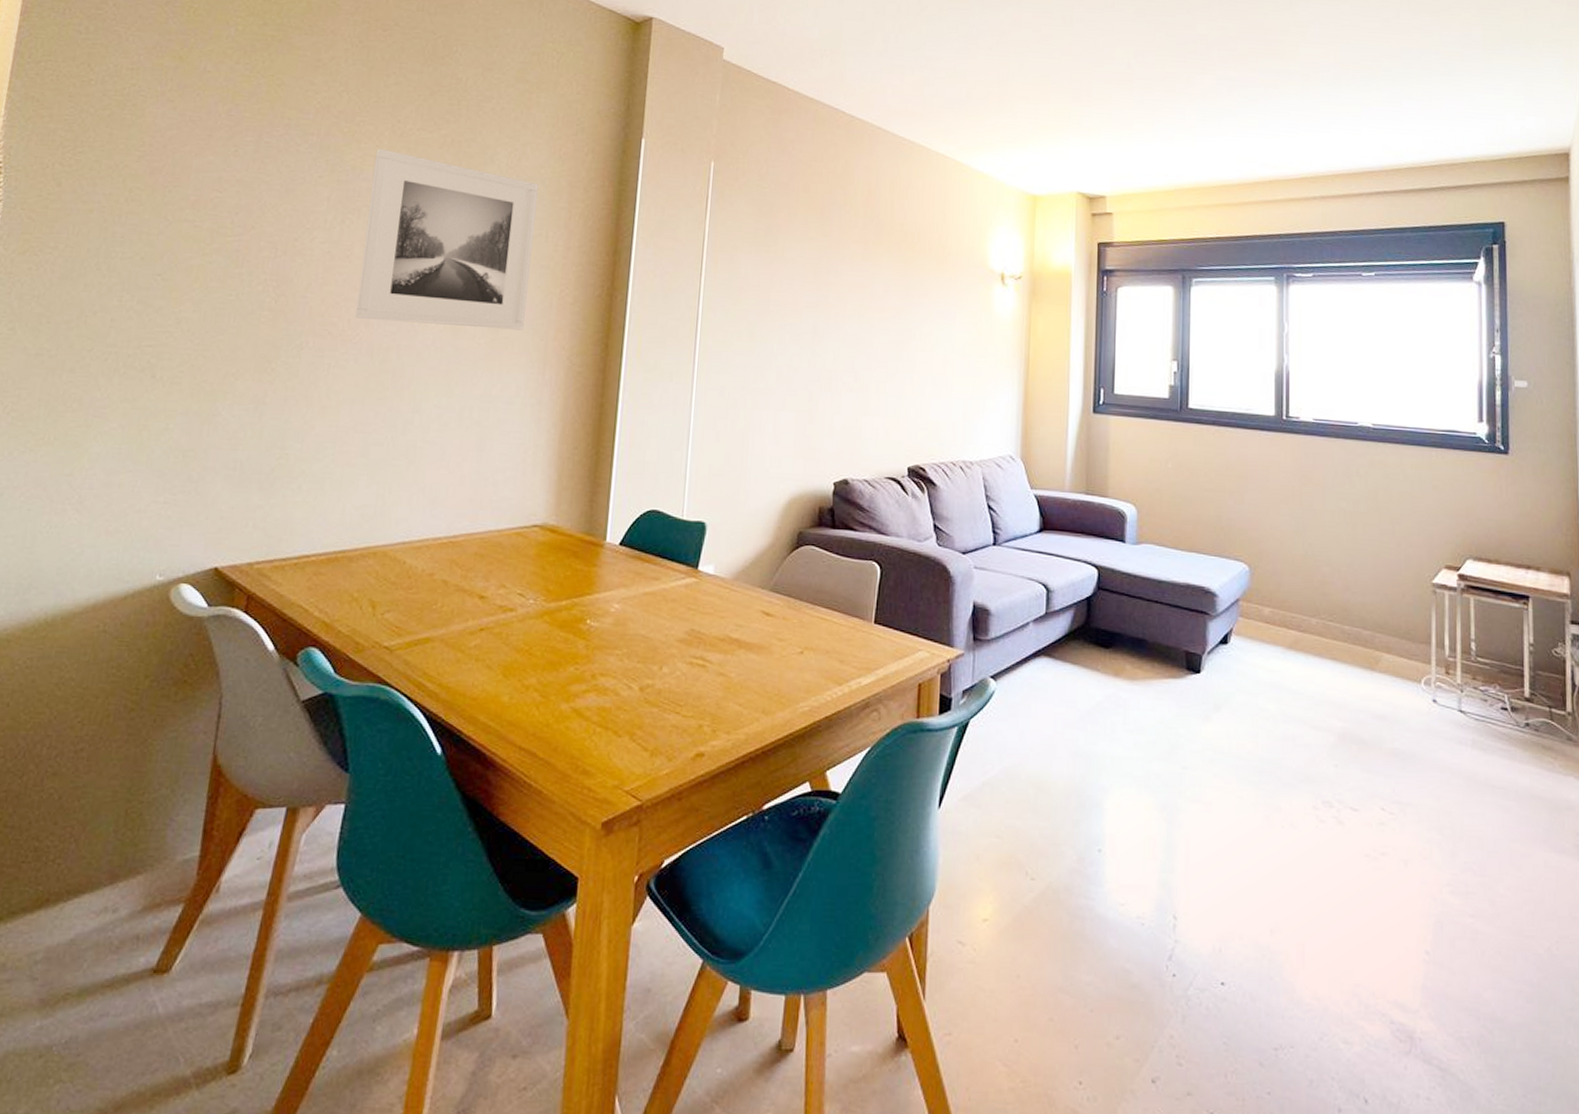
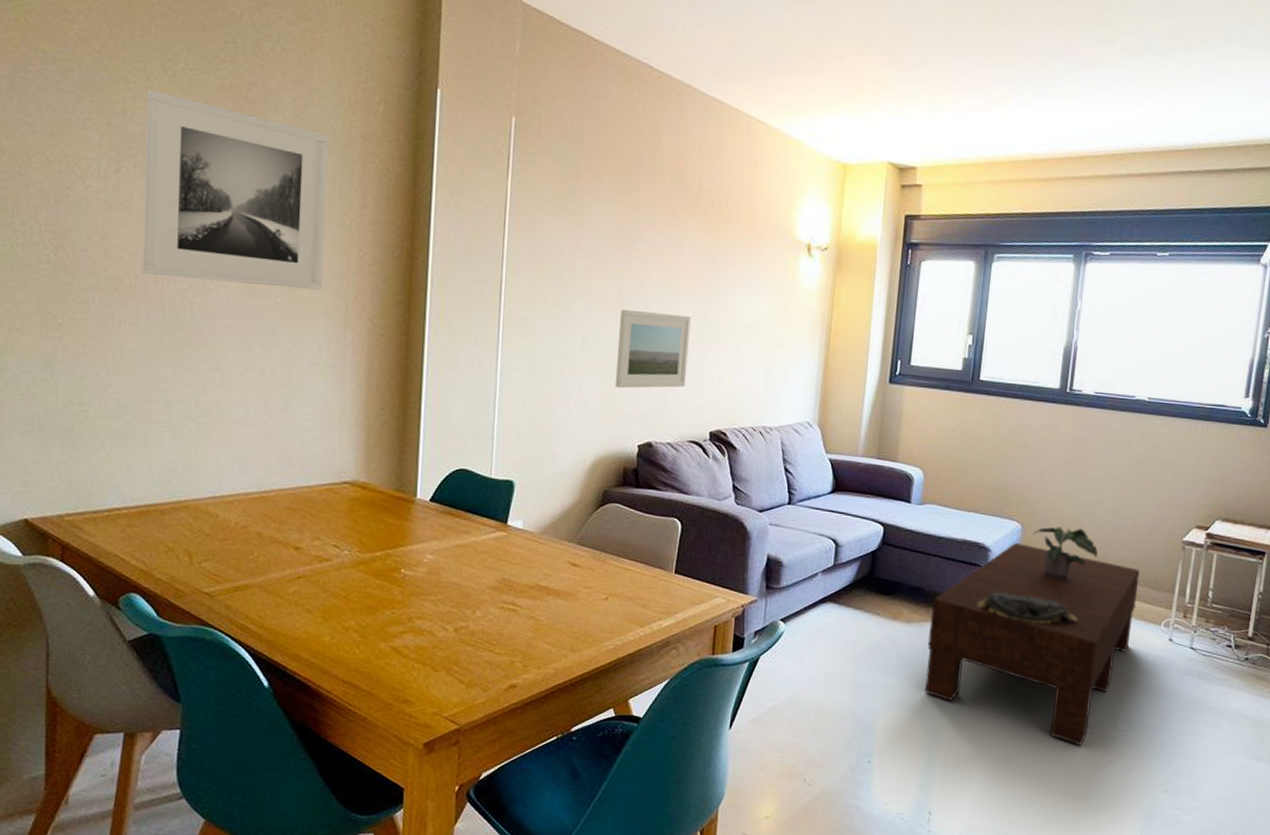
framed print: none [809,342,886,423] -> present [614,309,691,389]
coffee table: none [1157,587,1390,833] -> present [925,543,1140,746]
decorative bowl: none [1208,644,1324,681] -> present [977,592,1078,624]
potted plant: none [1263,568,1337,628] -> present [1033,527,1098,579]

